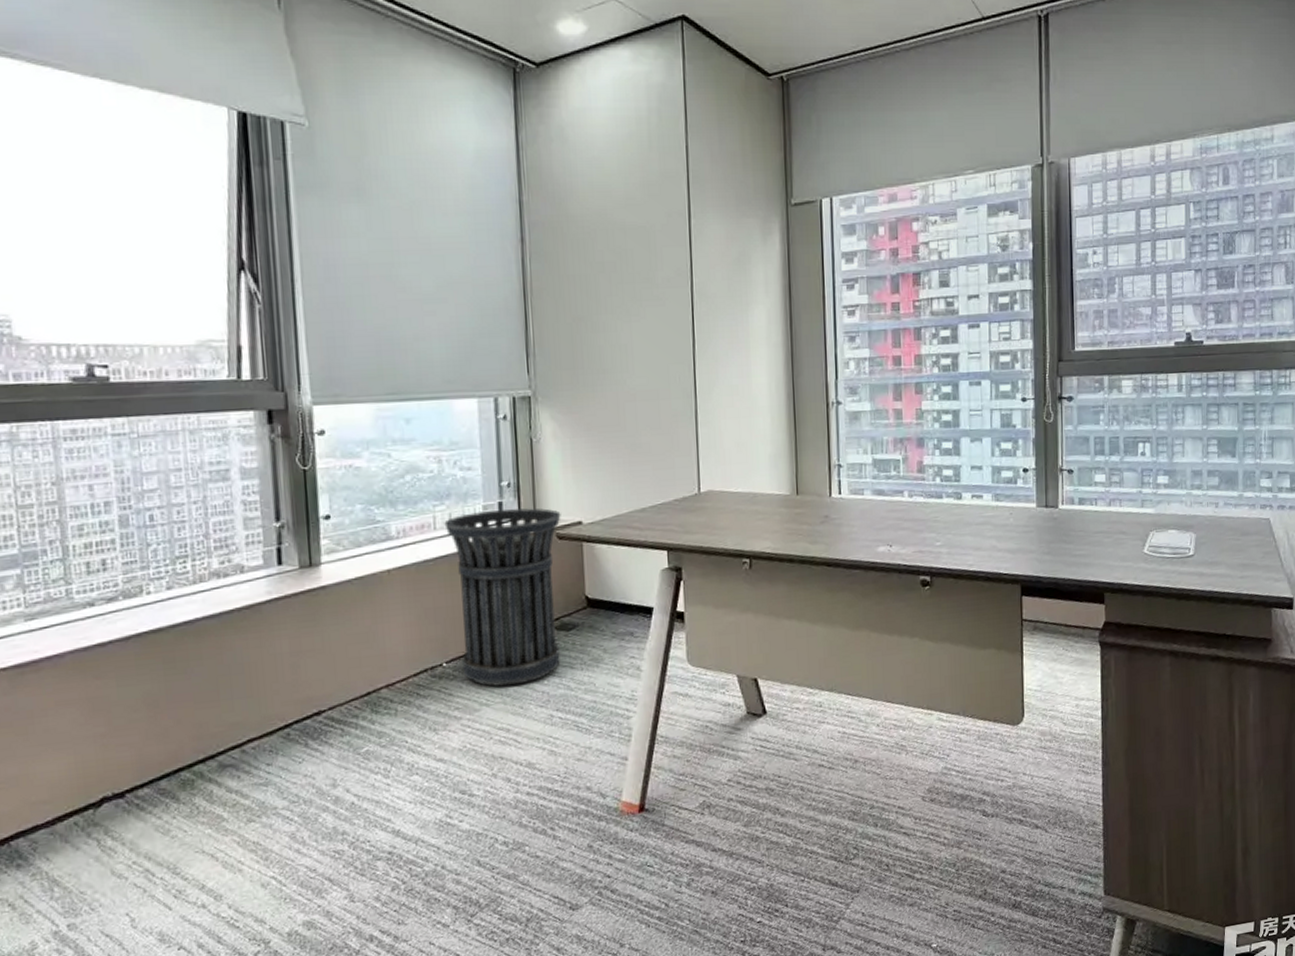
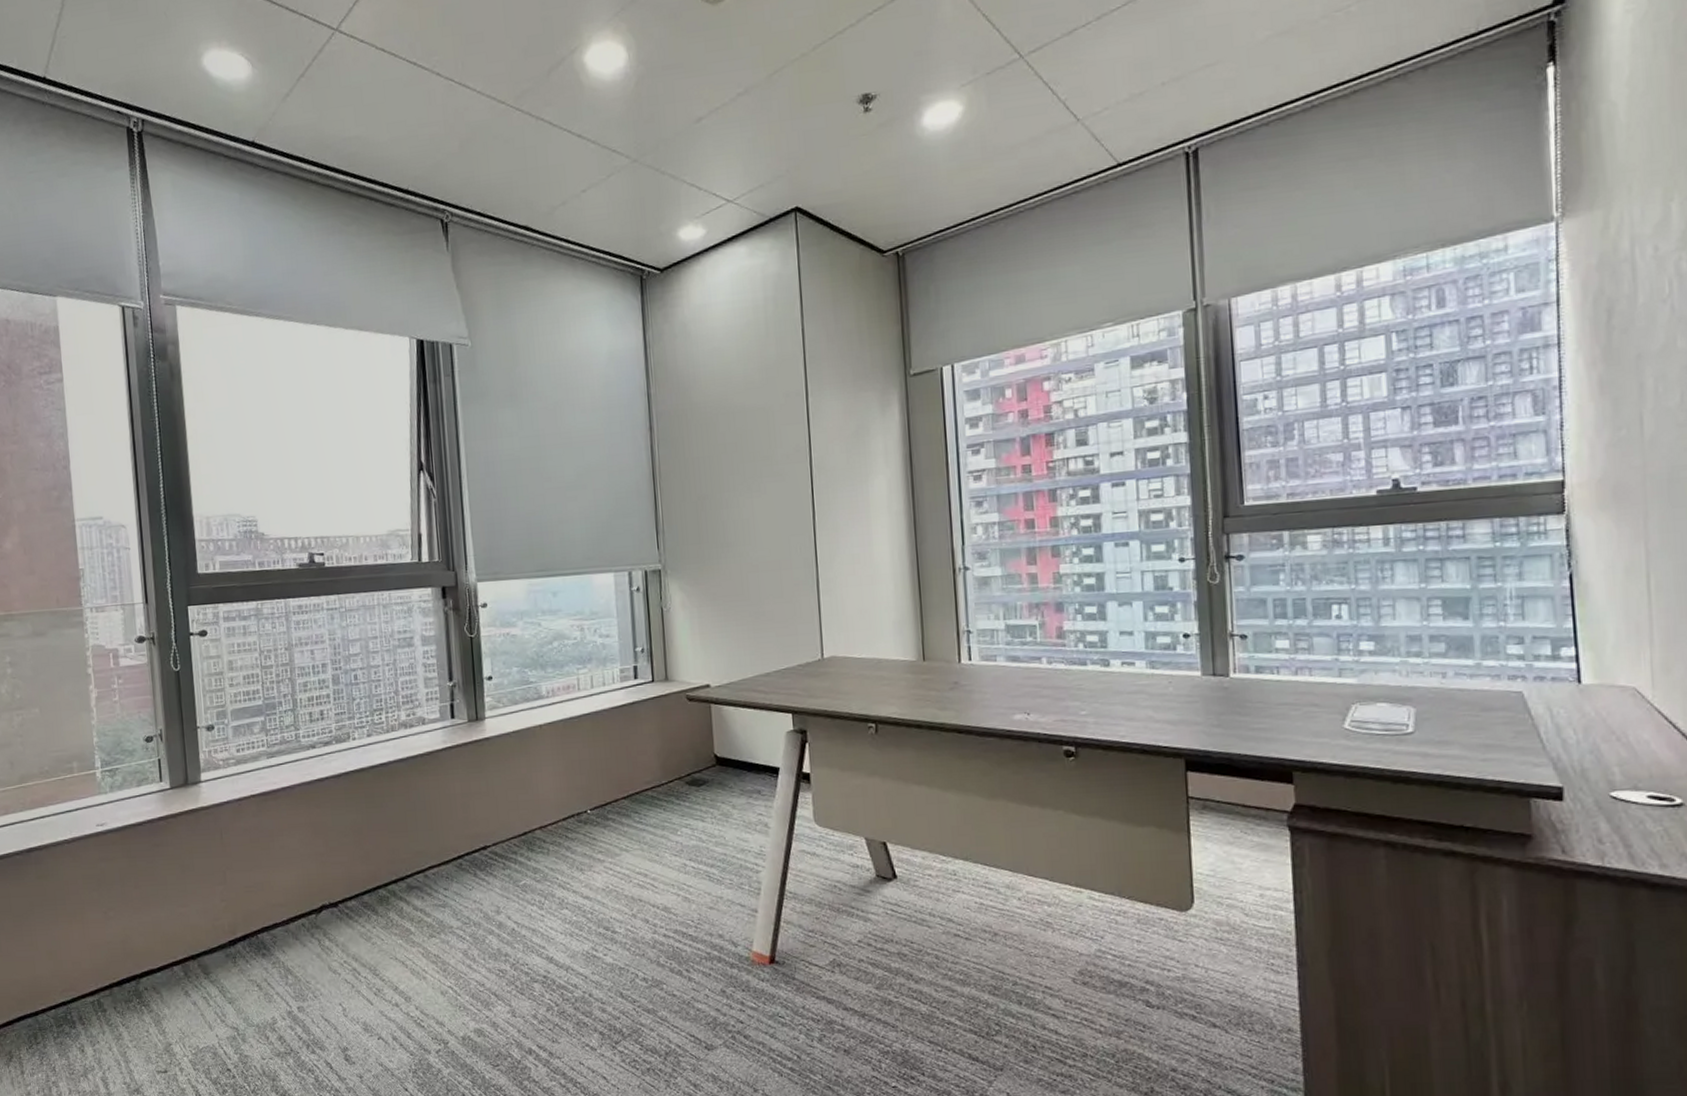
trash can: present [444,508,561,687] -> none [587,672,692,835]

